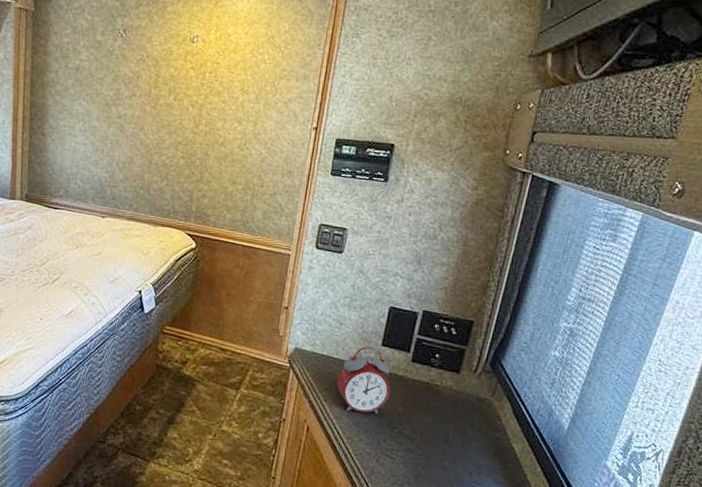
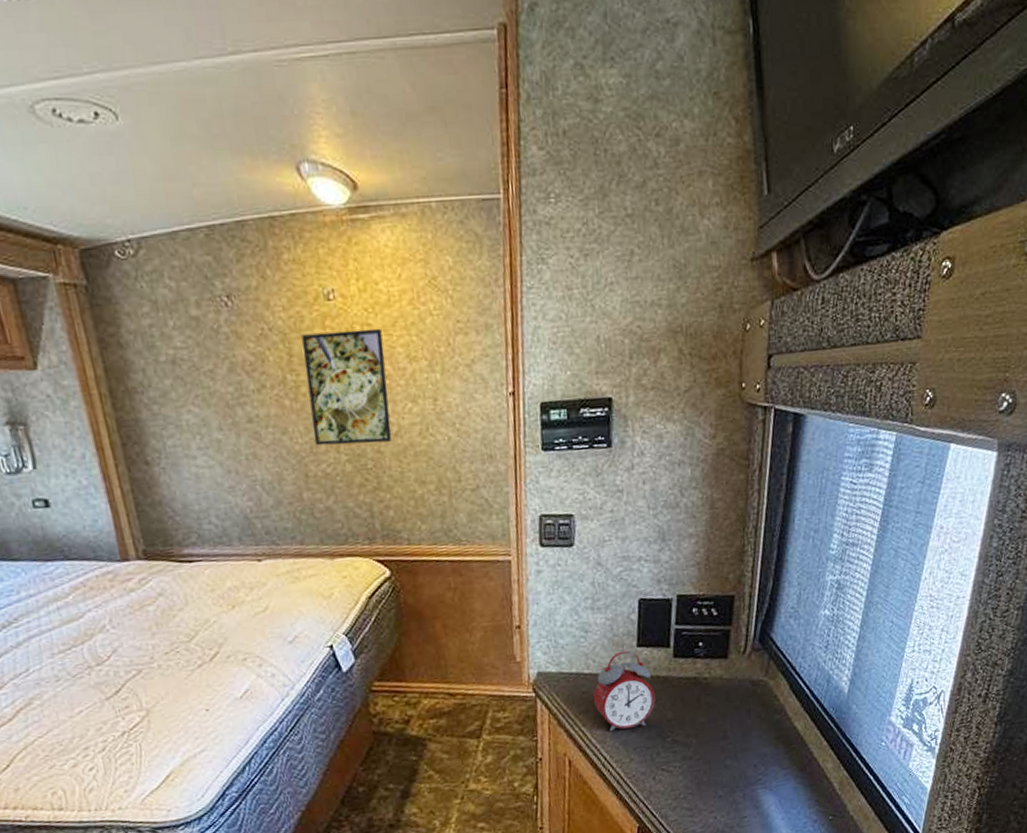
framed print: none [161,64,226,148] -> present [302,328,392,446]

